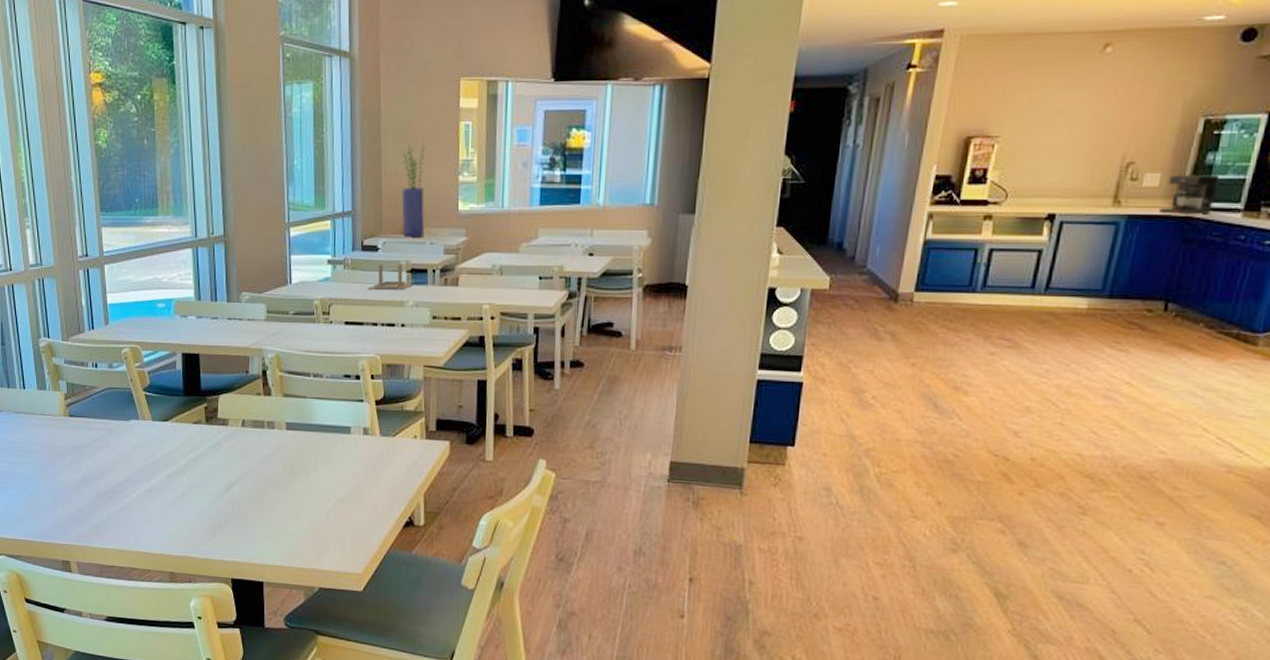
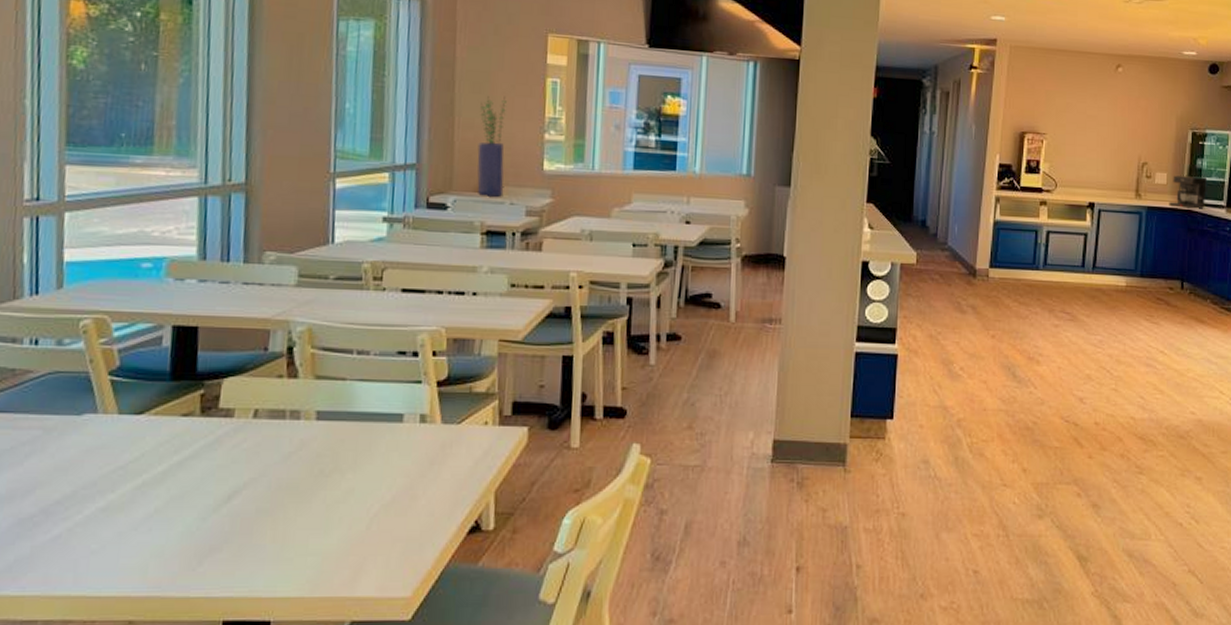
napkin holder: present [368,263,412,291] -> none [433,223,487,255]

